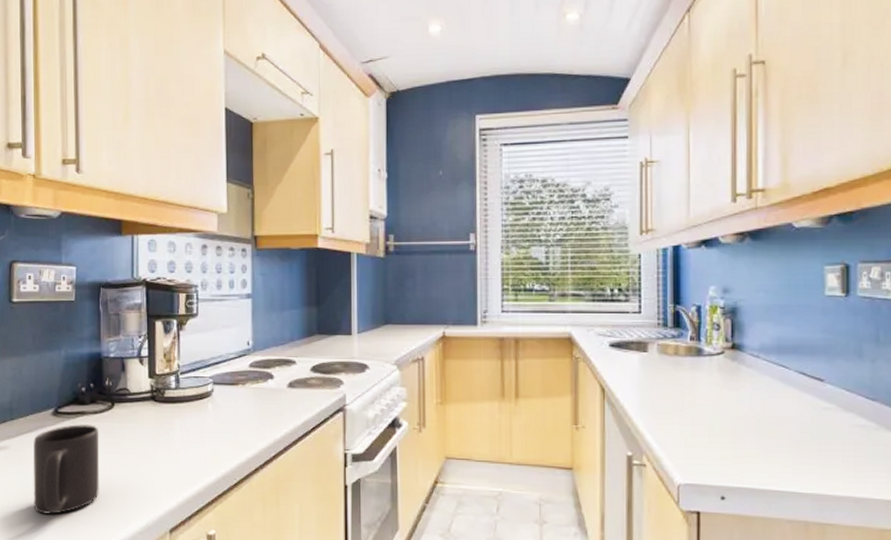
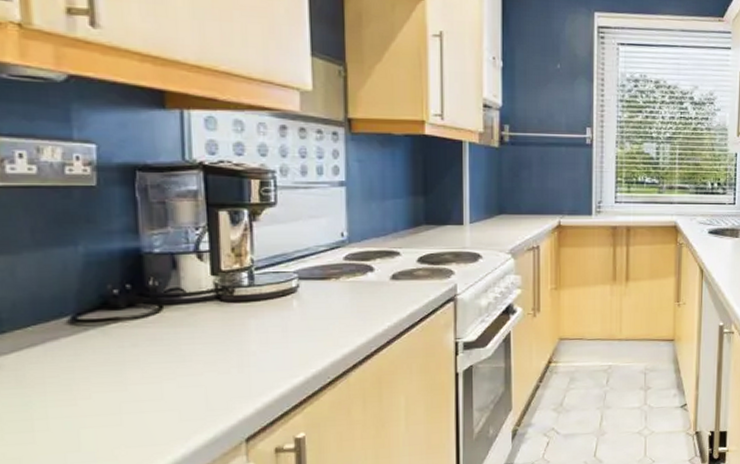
mug: present [33,424,100,514] -> none [39,332,145,441]

